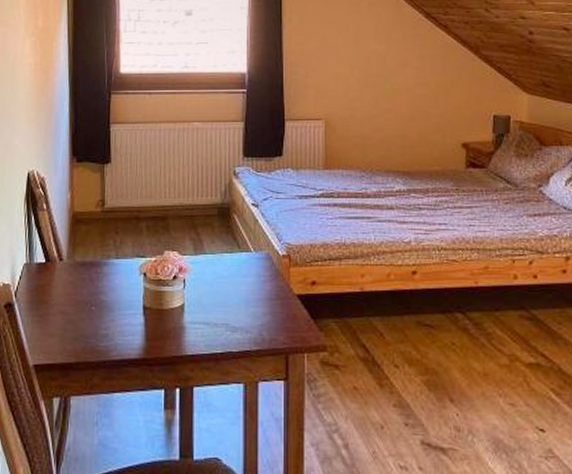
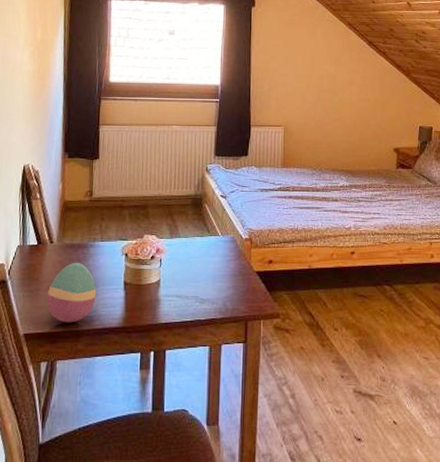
decorative egg: none [57,282,112,353] -> present [46,262,96,323]

